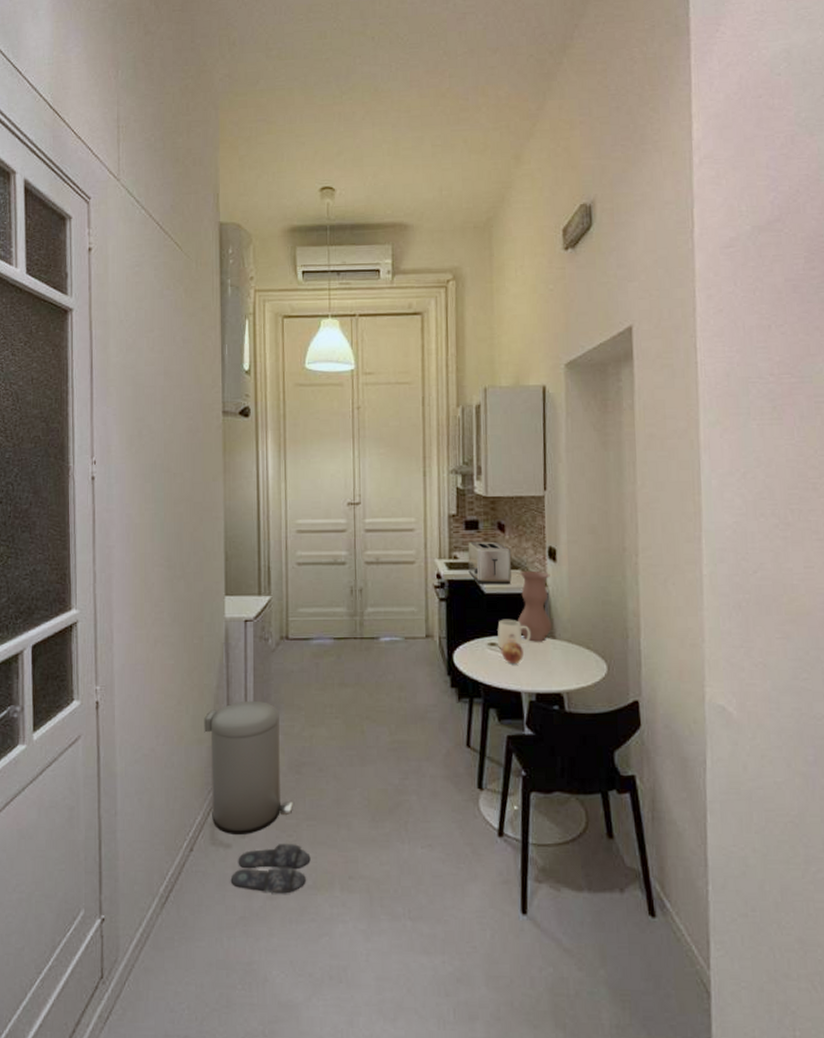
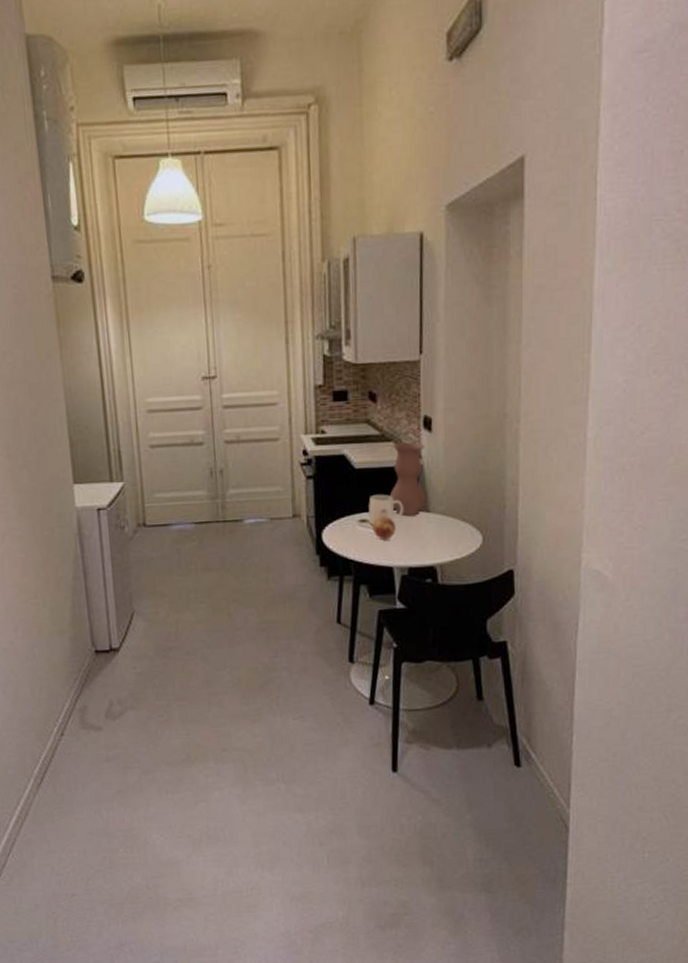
pedal bin: present [205,700,294,834] -> none [64,590,163,718]
slippers: present [230,844,311,894] -> none [104,723,183,769]
toaster: present [468,541,512,585] -> none [336,412,384,459]

